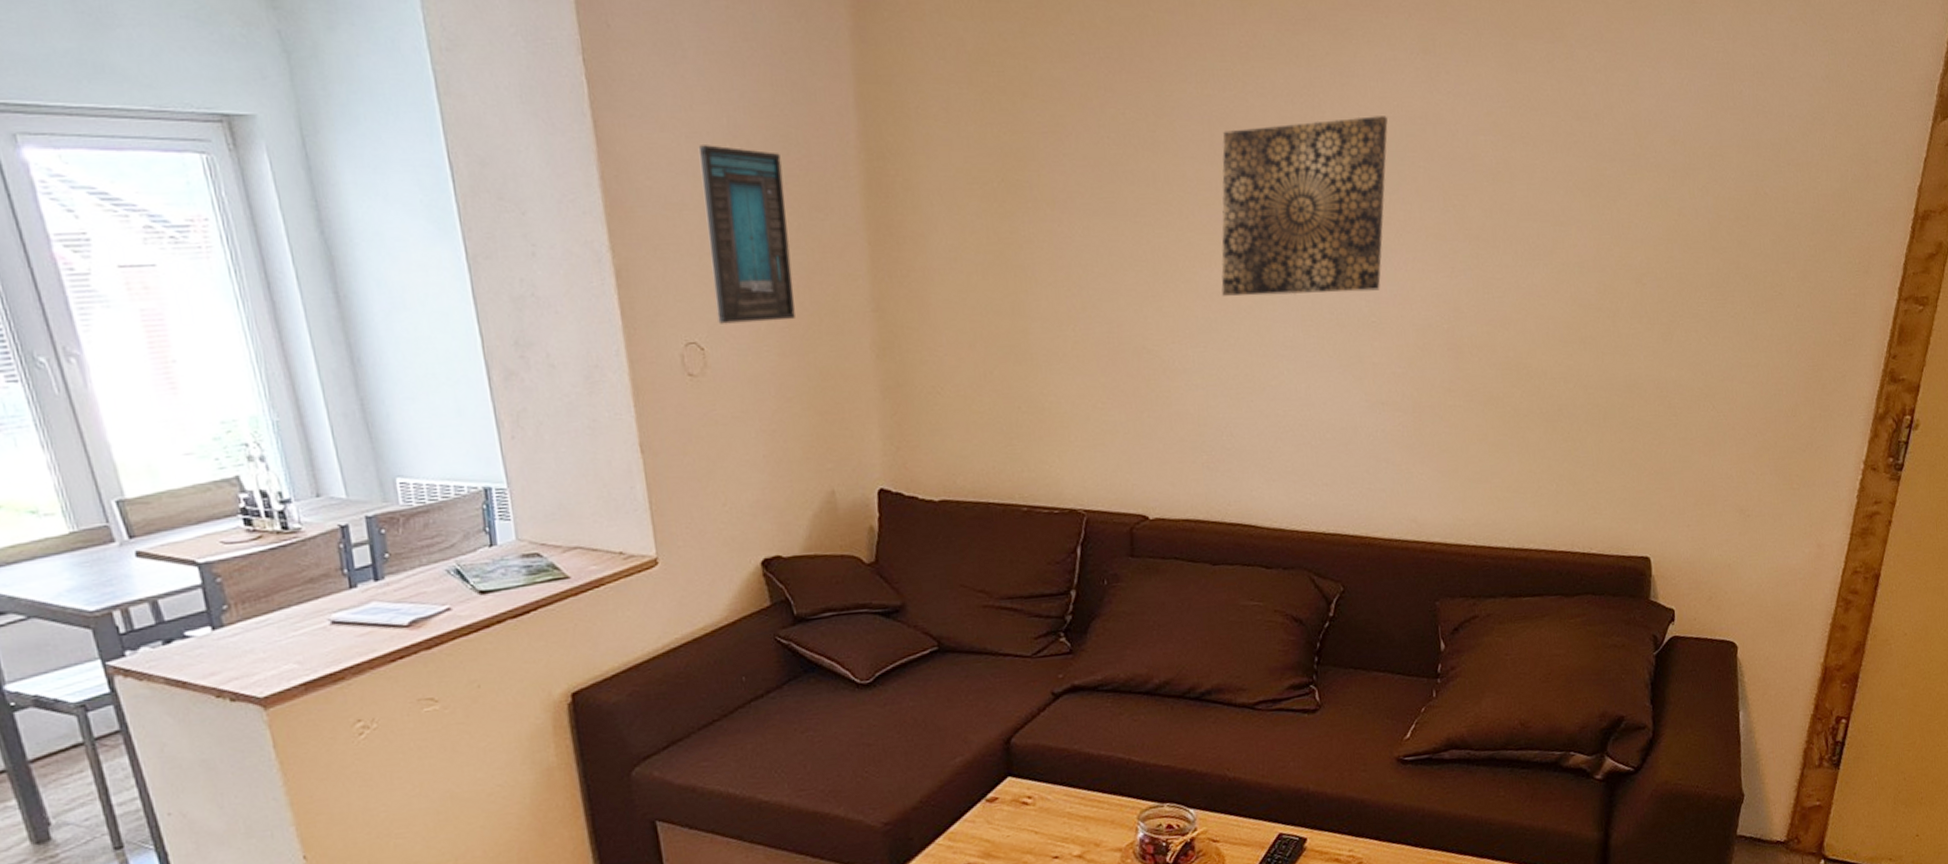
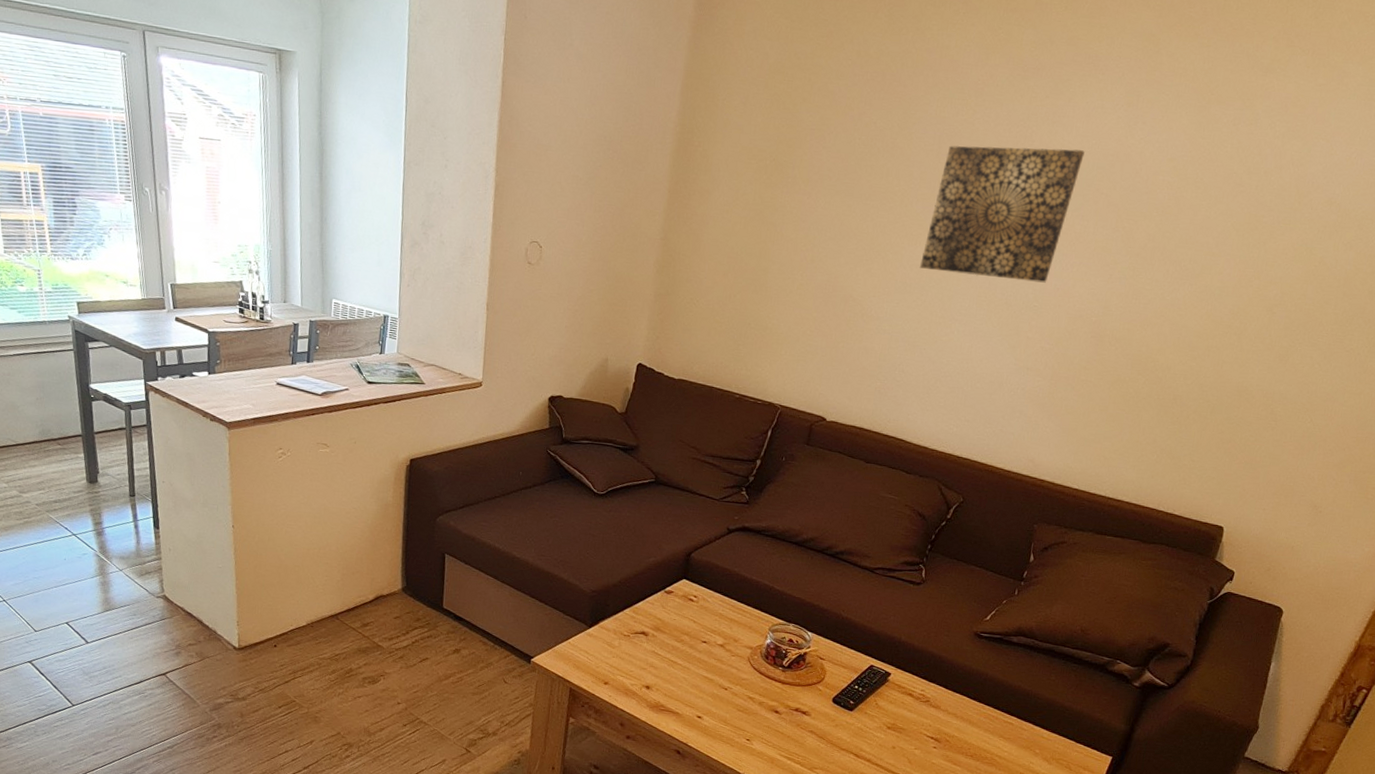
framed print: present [698,145,795,324] -> none [555,107,621,237]

